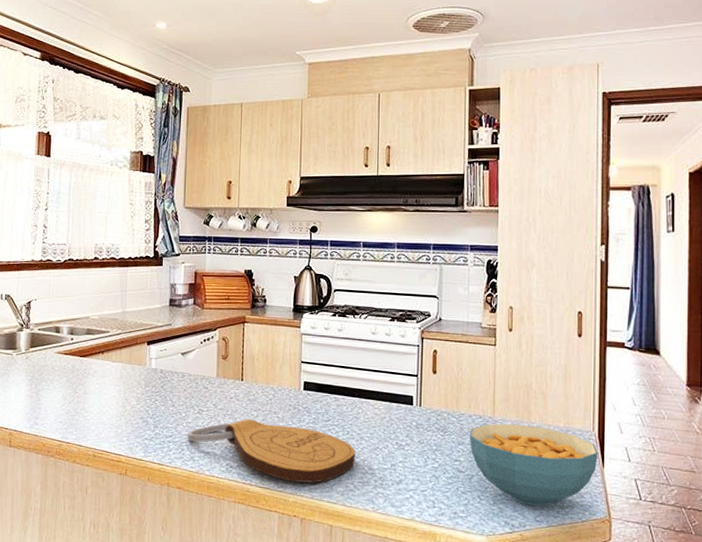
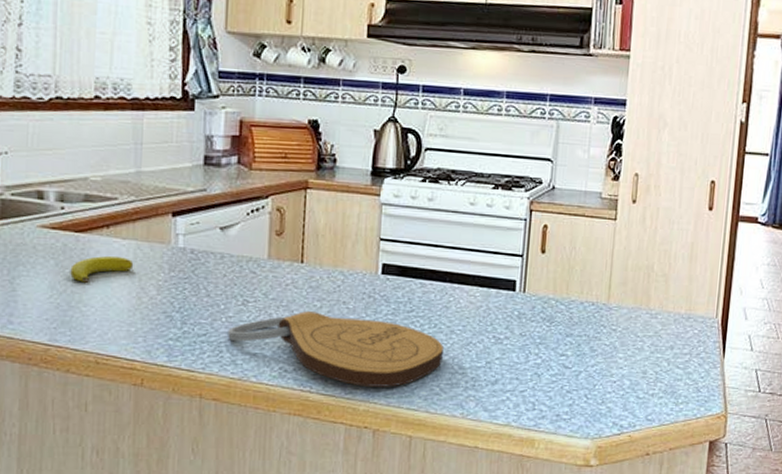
banana: none [77,375,121,395] -> present [70,256,134,283]
cereal bowl: present [469,423,598,506] -> none [579,311,720,403]

